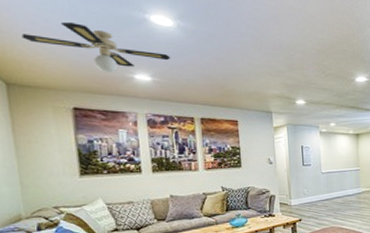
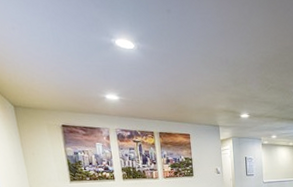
ceiling fan: present [21,21,171,73] -> none [21,50,134,94]

